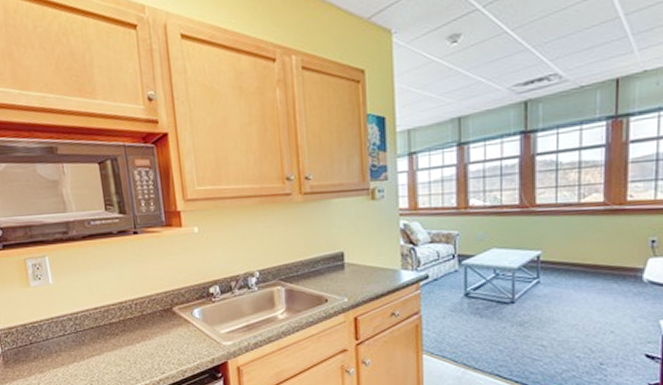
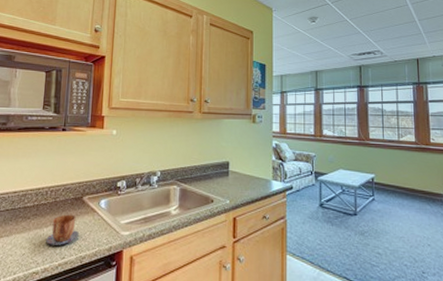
mug: none [140,327,176,361] -> present [46,214,79,245]

